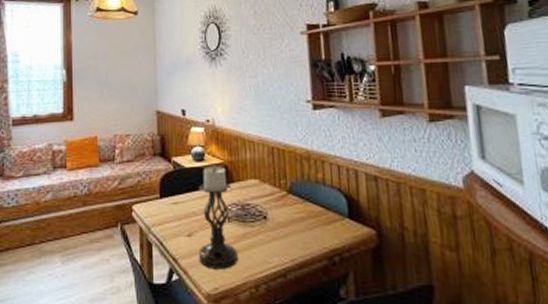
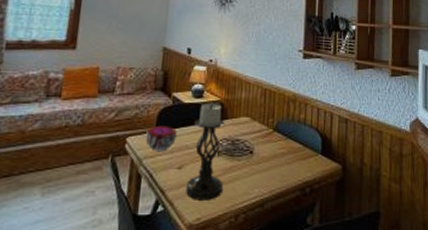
decorative bowl: none [151,192,182,220] -> present [145,125,177,152]

